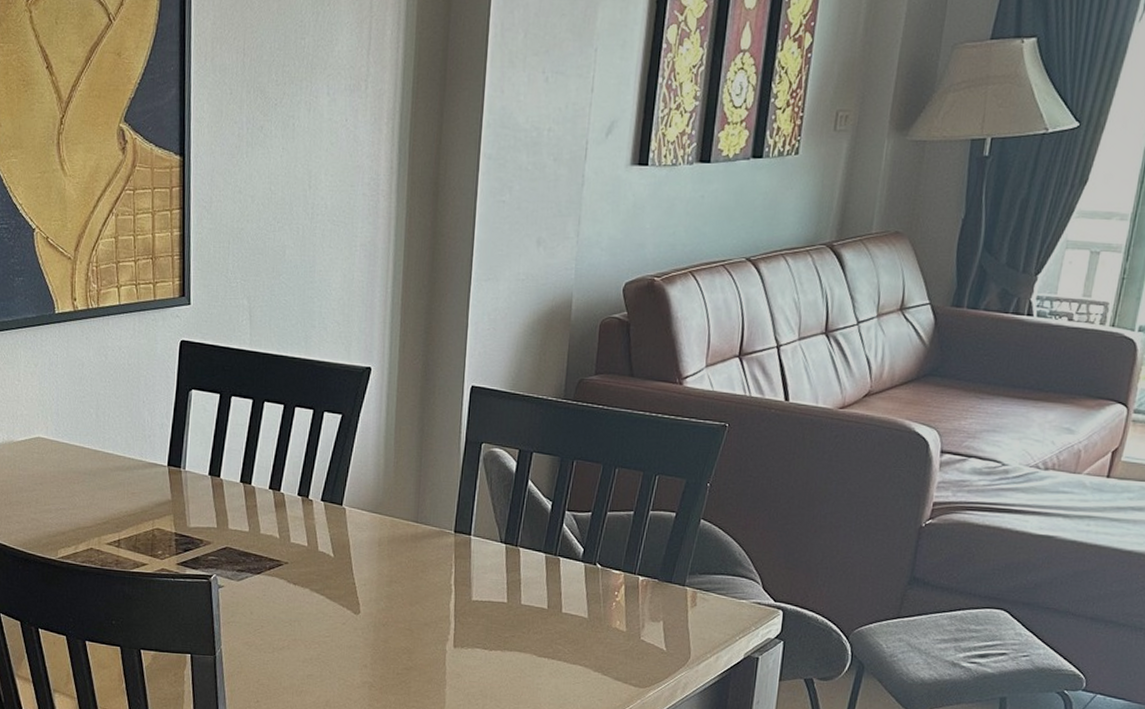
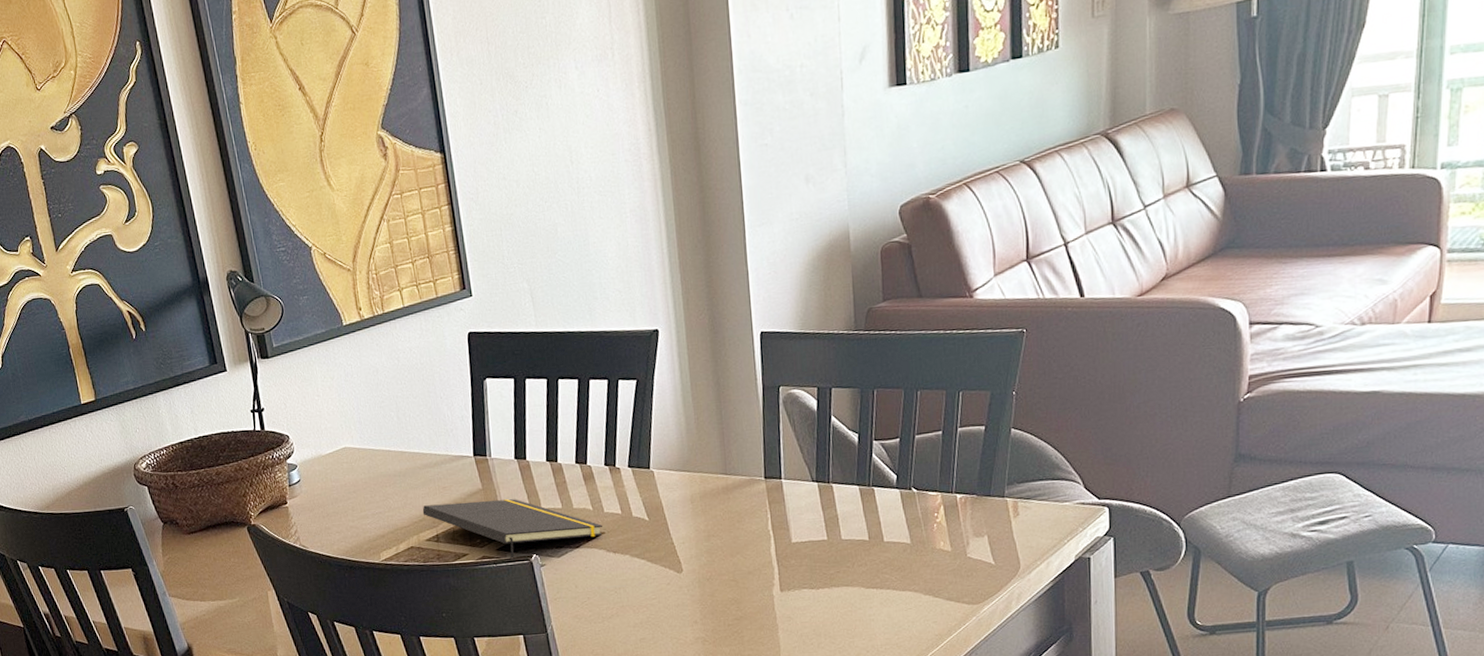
notepad: none [107,508,286,576] -> present [422,498,602,560]

